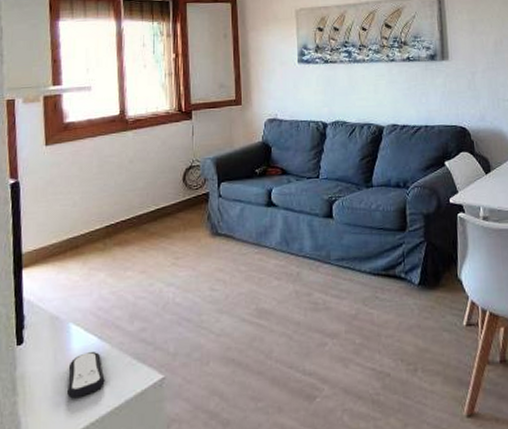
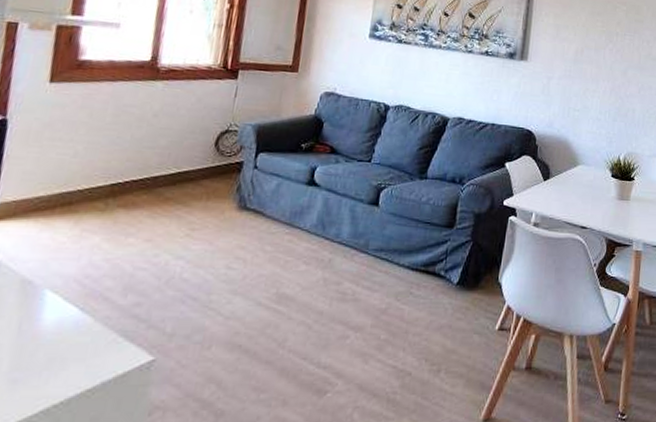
remote control: present [67,352,105,399] -> none [28,325,81,376]

